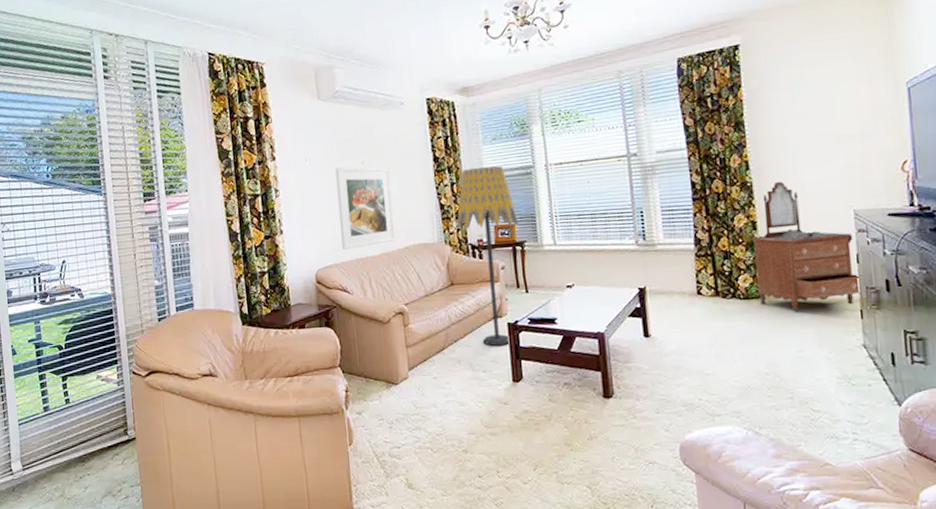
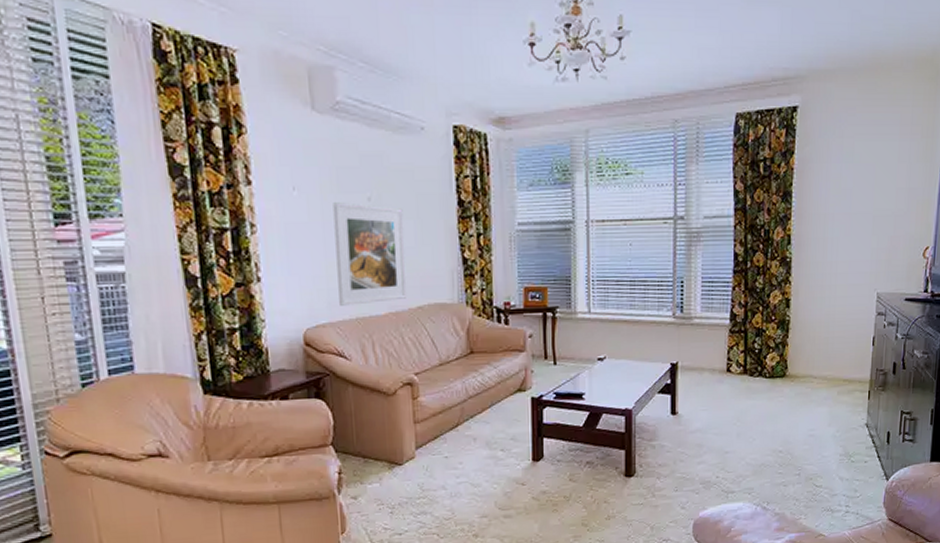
floor lamp: present [457,166,519,346] -> none [481,216,552,422]
dresser: present [751,182,862,312] -> none [783,260,874,391]

